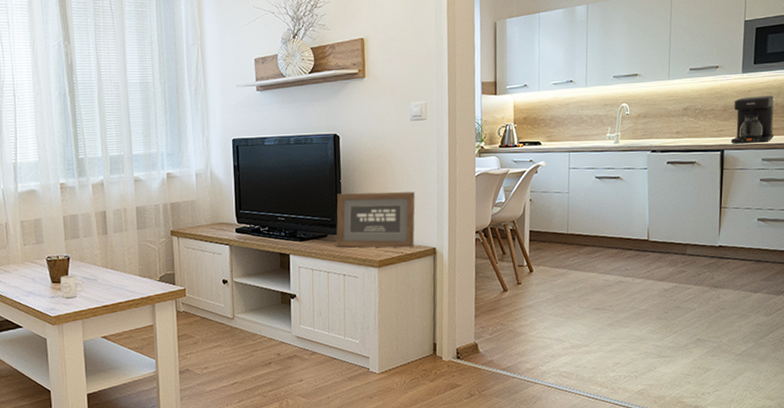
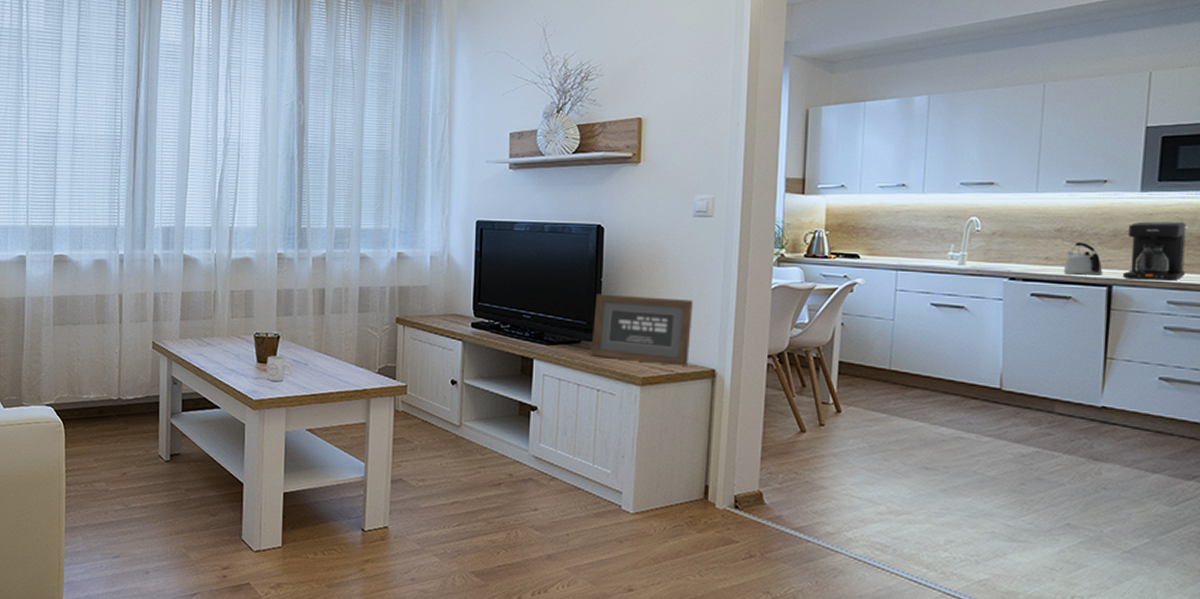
kettle: none [689,117,718,144] -> present [1063,241,1103,275]

